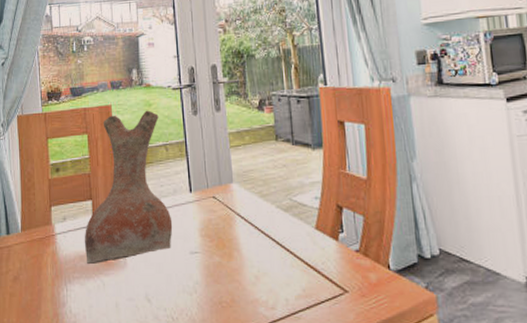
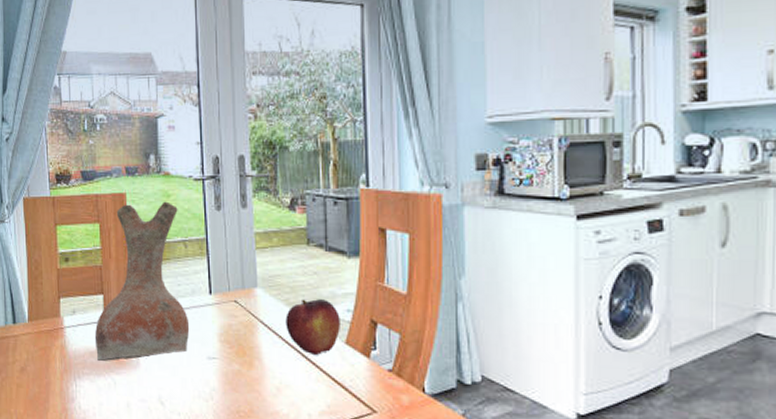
fruit: none [260,189,310,243] -> present [285,299,340,356]

